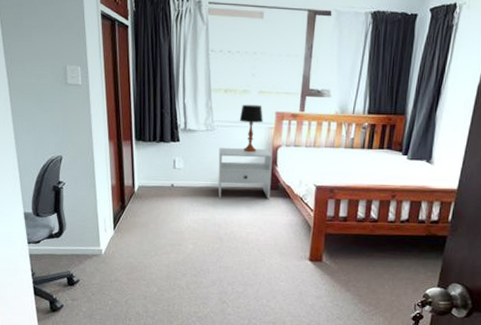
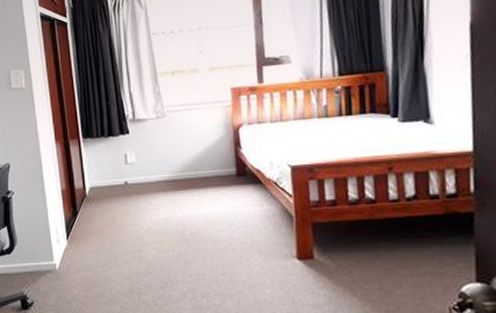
nightstand: present [217,147,272,199] -> none [172,130,239,193]
table lamp: present [239,104,263,153] -> none [191,82,218,137]

